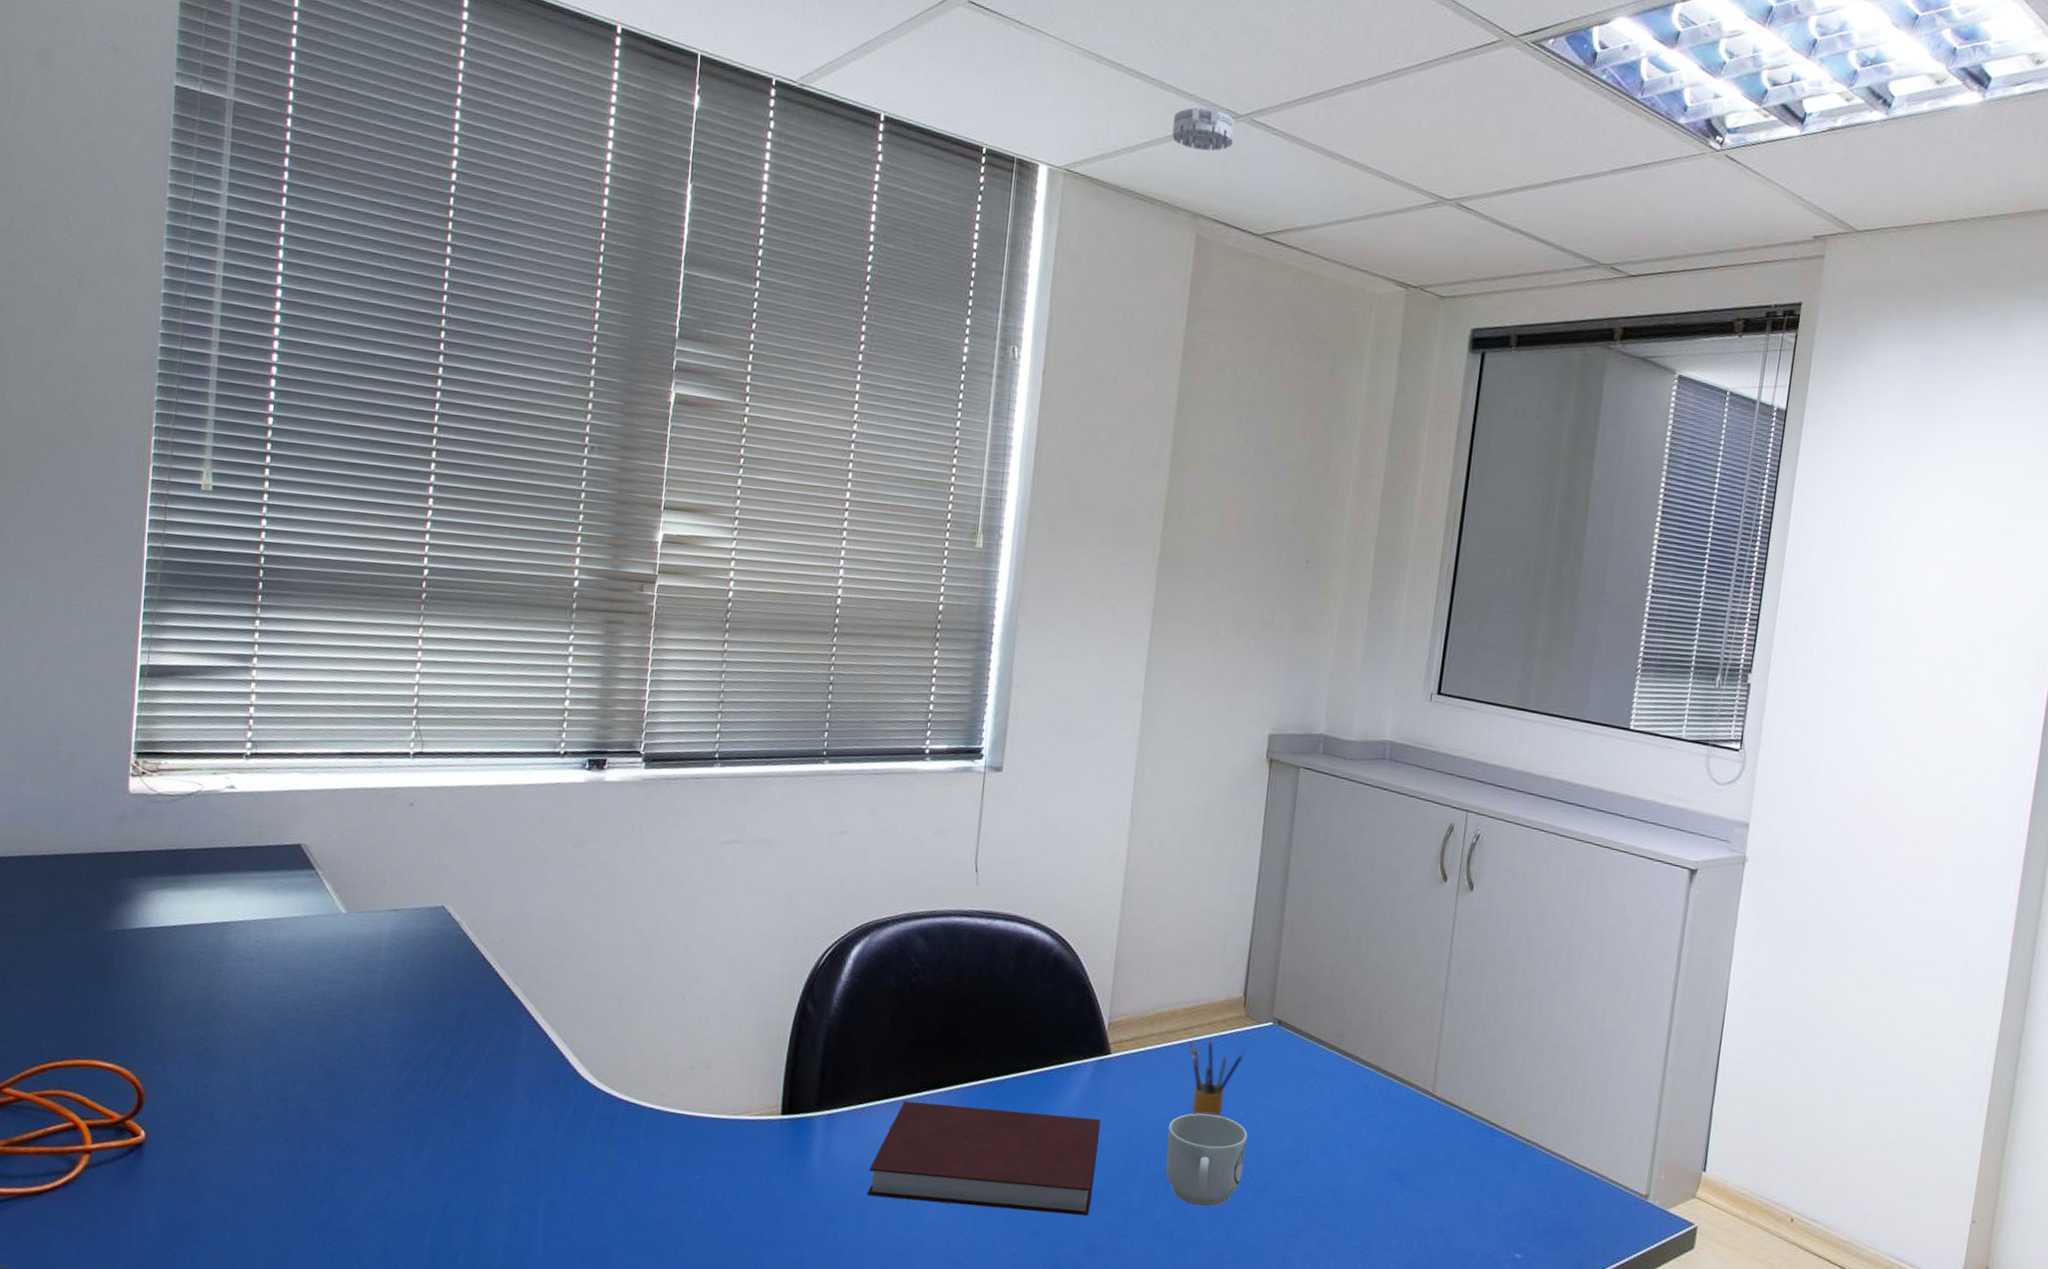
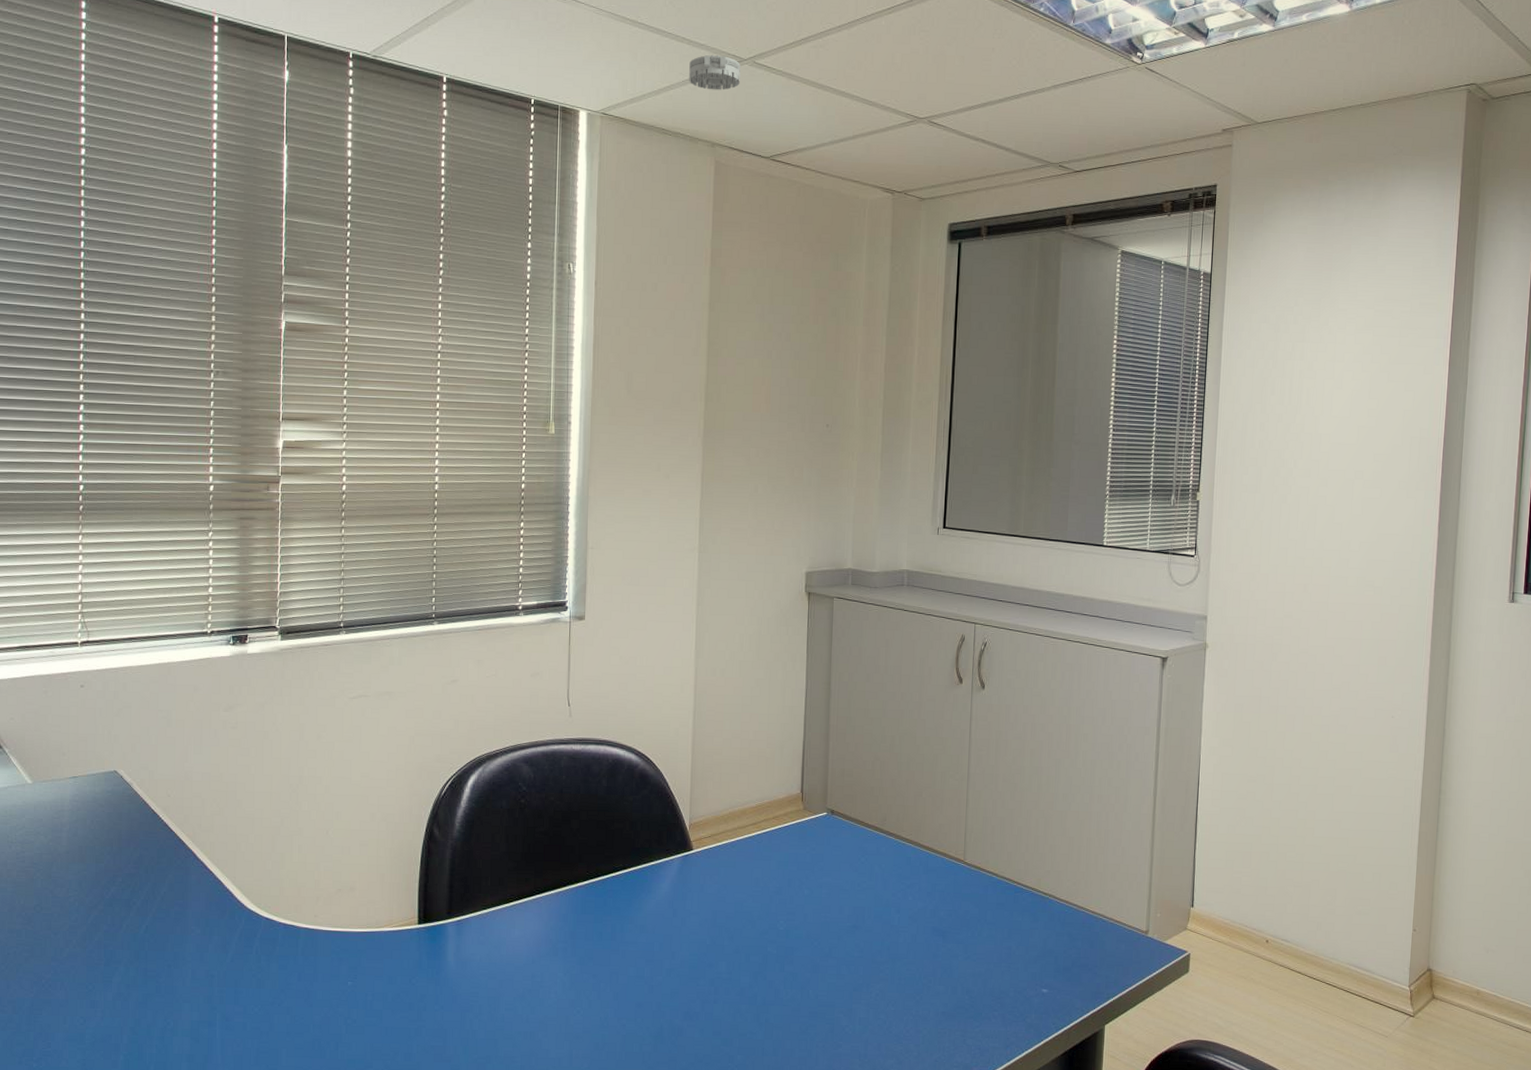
notebook: present [867,1101,1100,1216] -> none [495,904,688,988]
mug: present [1165,1113,1248,1207] -> none [746,893,813,972]
pencil box: present [1188,1038,1244,1117] -> none [757,830,805,896]

